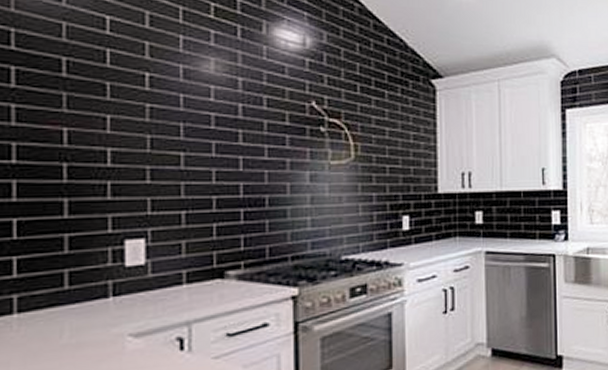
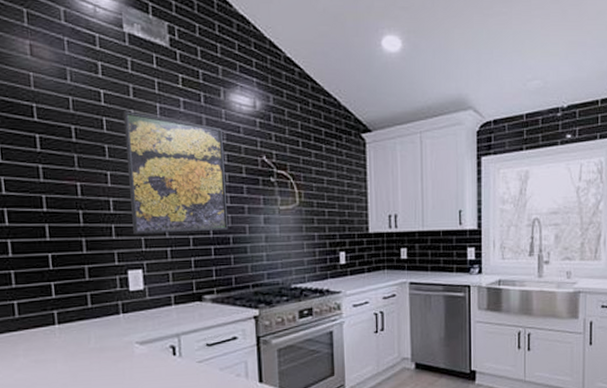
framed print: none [134,42,263,193] -> present [123,111,228,234]

